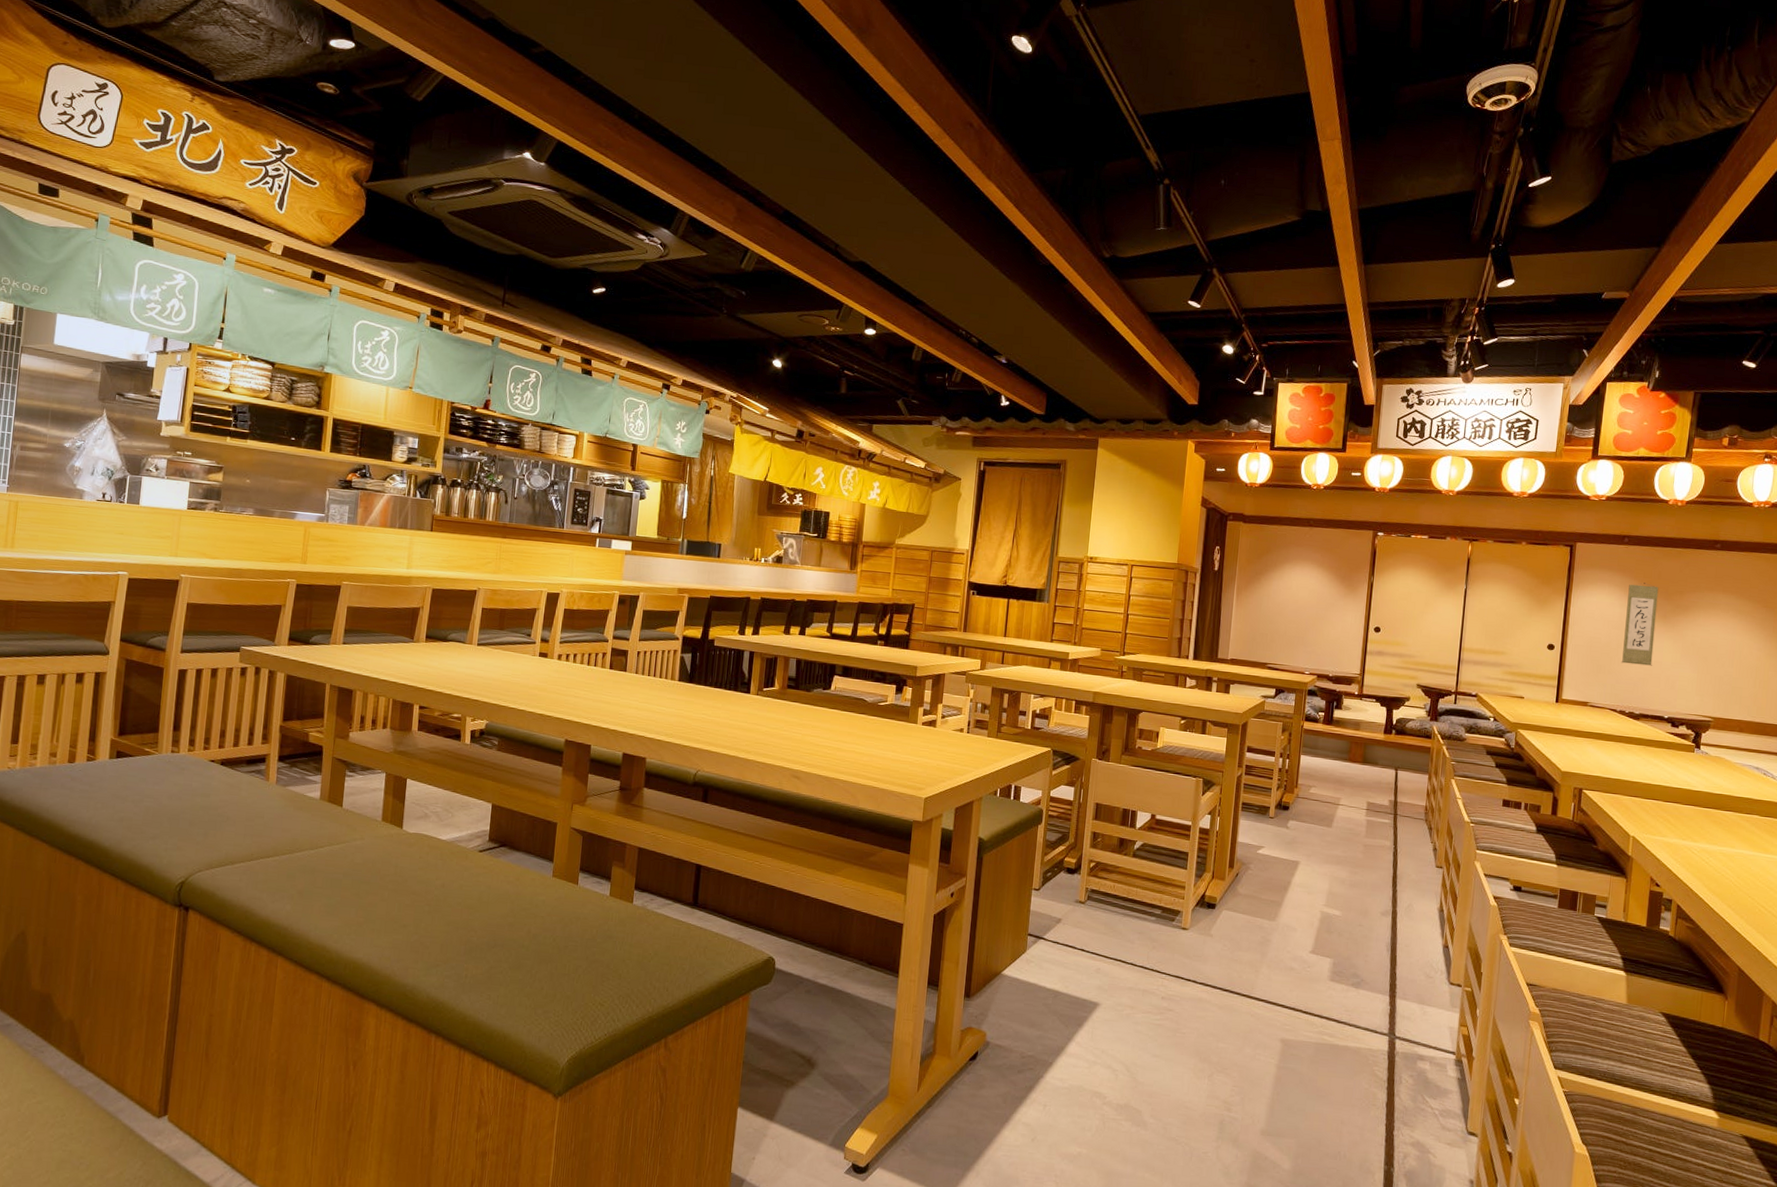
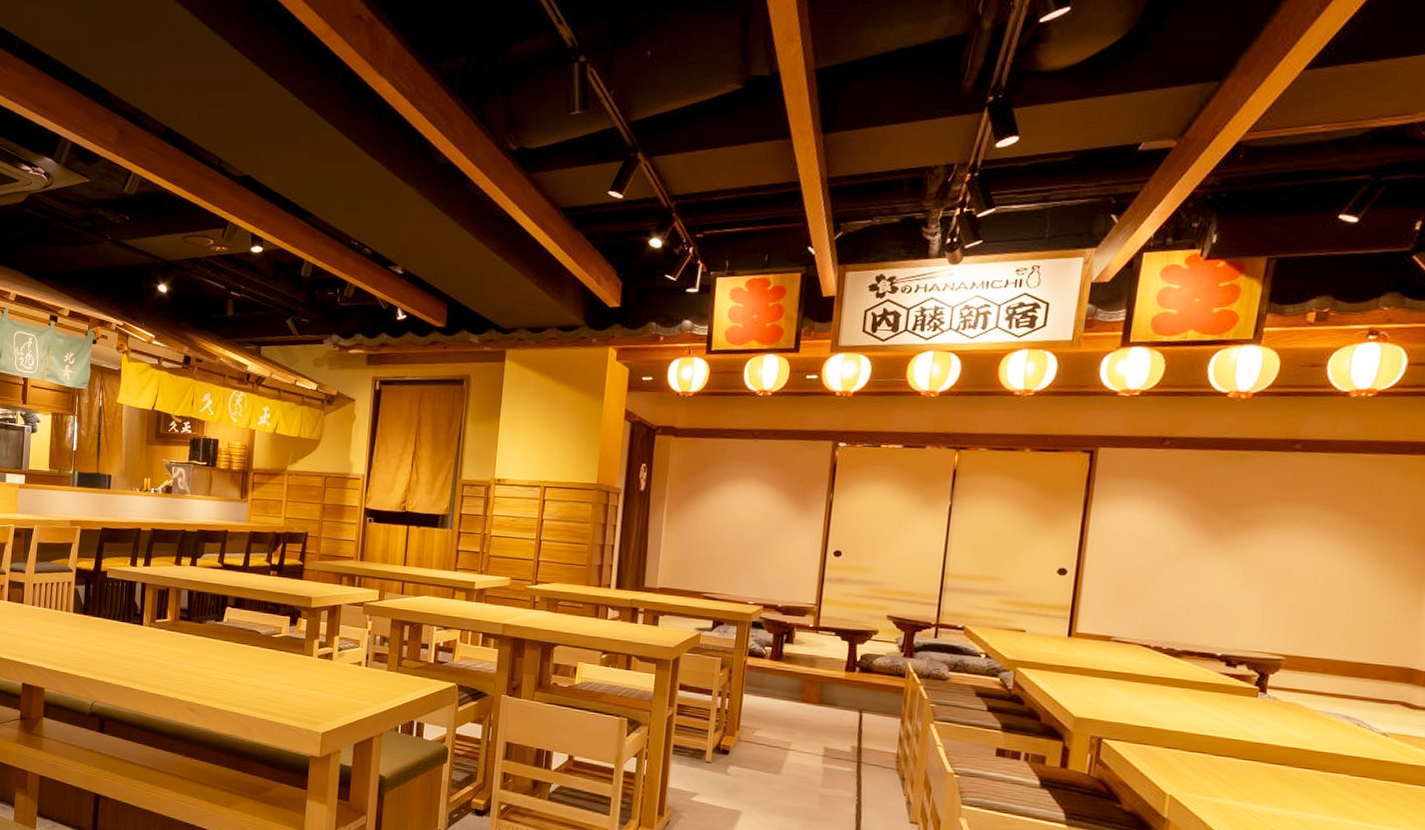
wall scroll: present [1621,583,1659,666] -> none [1157,493,1212,594]

